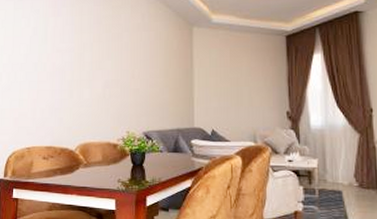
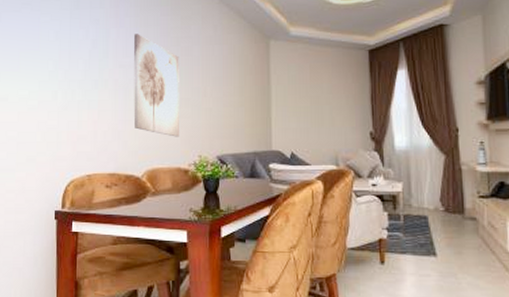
wall art: none [69,22,110,115] -> present [133,34,179,137]

